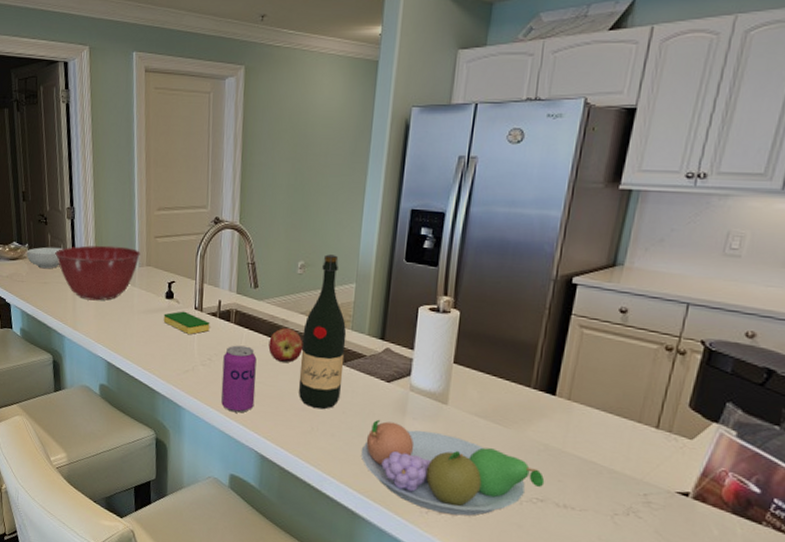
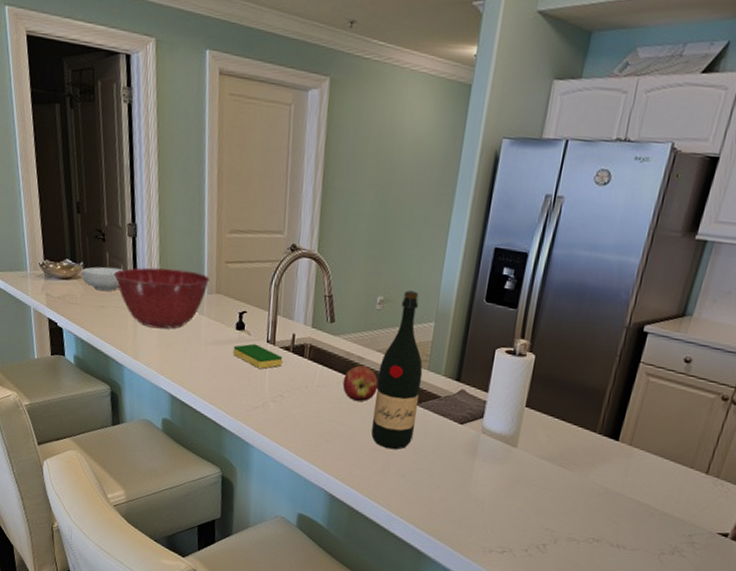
beverage can: present [221,345,257,413] -> none [292,381,330,452]
fruit bowl: present [361,419,545,516] -> none [430,460,602,555]

